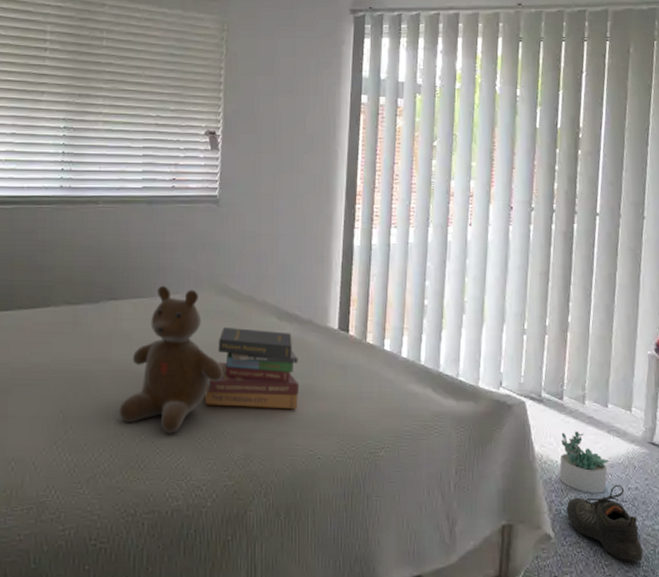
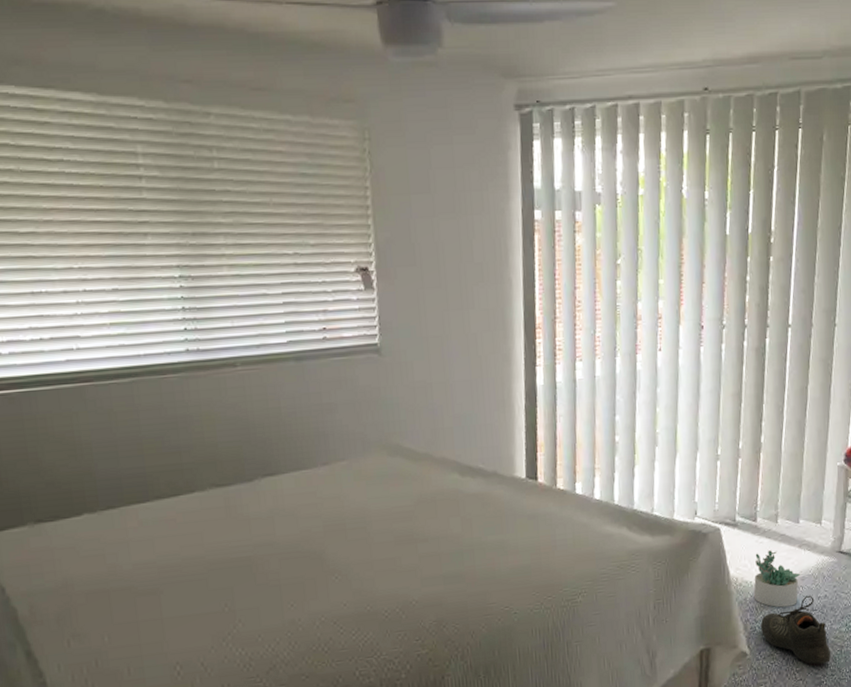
stuffed bear: present [119,285,224,434] -> none [292,452,406,612]
books: present [204,326,300,410] -> none [386,488,489,576]

